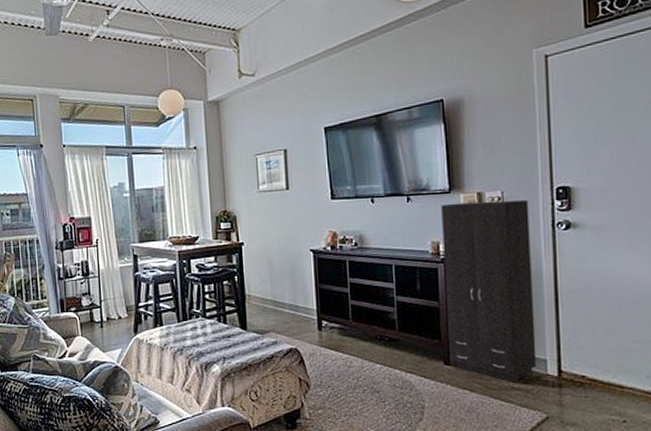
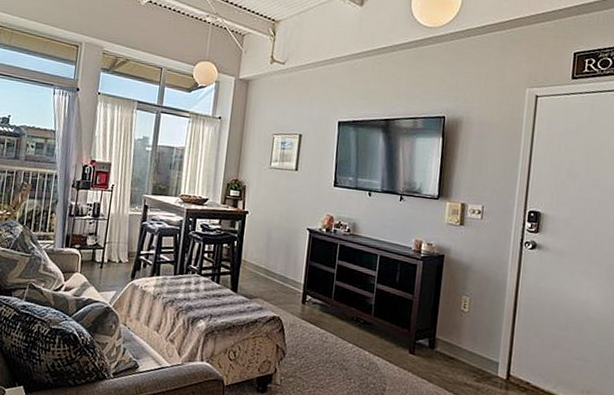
cabinet: present [441,200,537,383] -> none [414,208,504,379]

